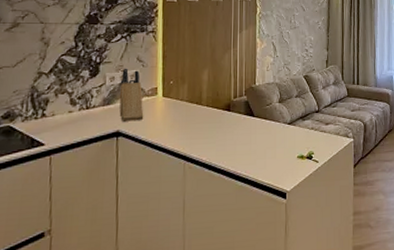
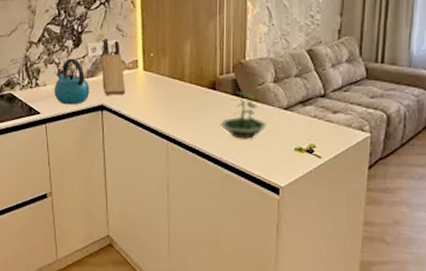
kettle: none [63,87,105,134] -> present [54,58,90,105]
terrarium: none [234,111,274,153] -> present [220,91,266,139]

